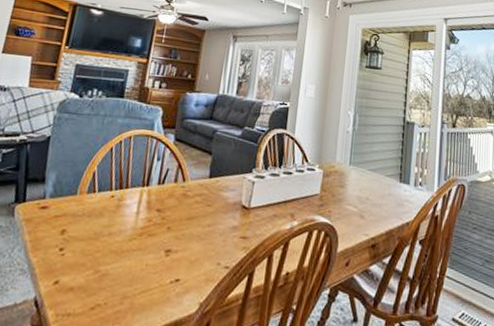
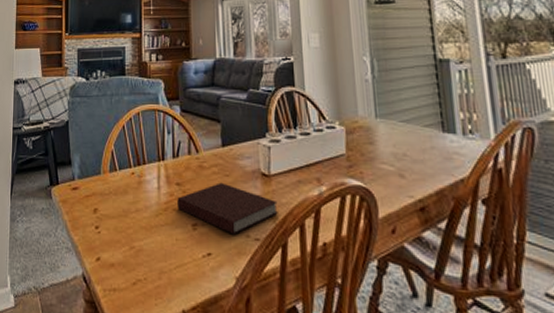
notebook: none [153,211,252,262] -> present [177,182,278,235]

